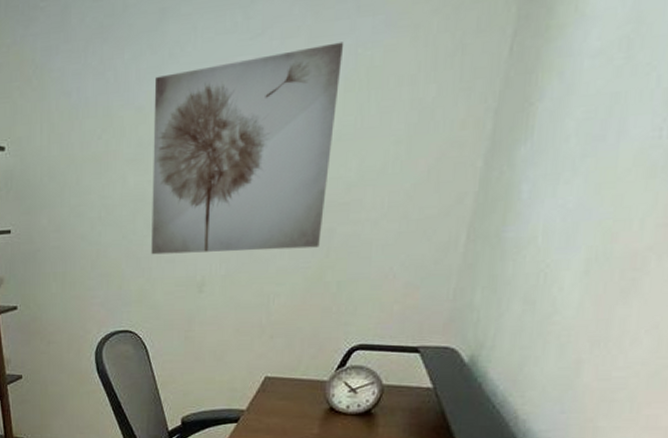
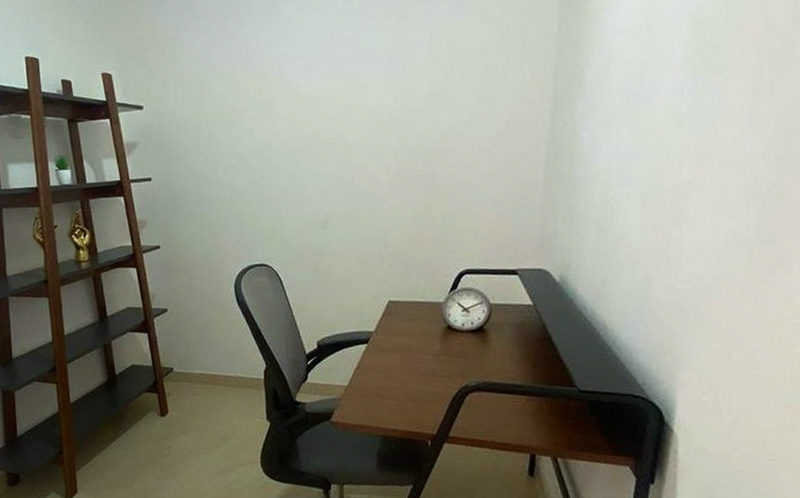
wall art: present [151,42,344,255] -> none [272,21,428,197]

